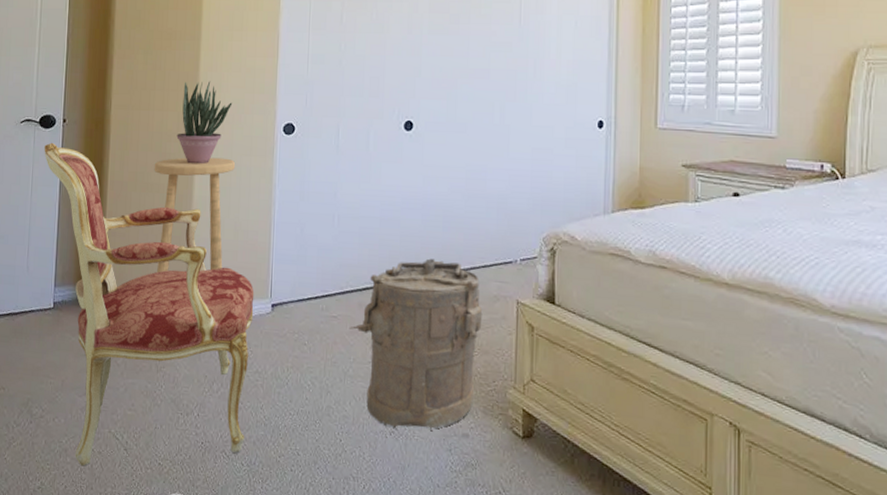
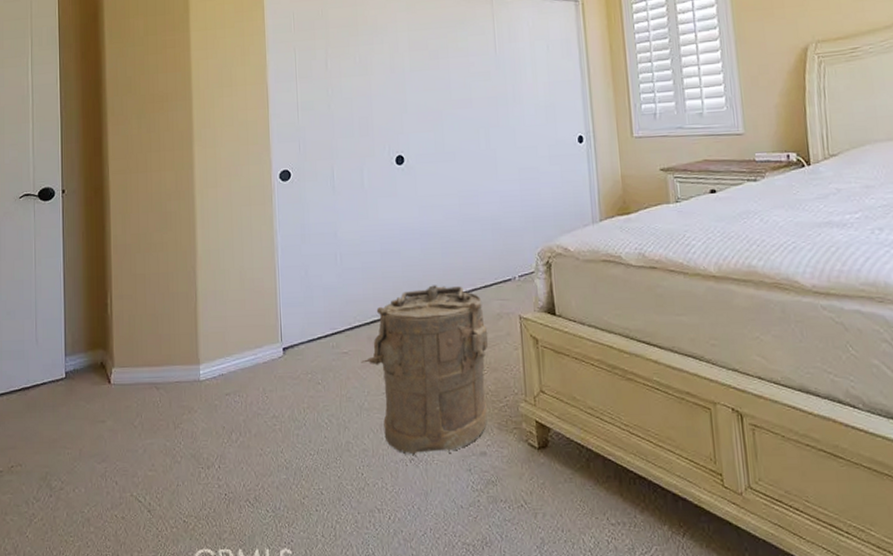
armchair: present [44,142,255,467] -> none [45,214,267,534]
stool: present [154,157,236,273] -> none [156,210,236,330]
potted plant: present [176,81,233,165] -> none [176,138,228,220]

